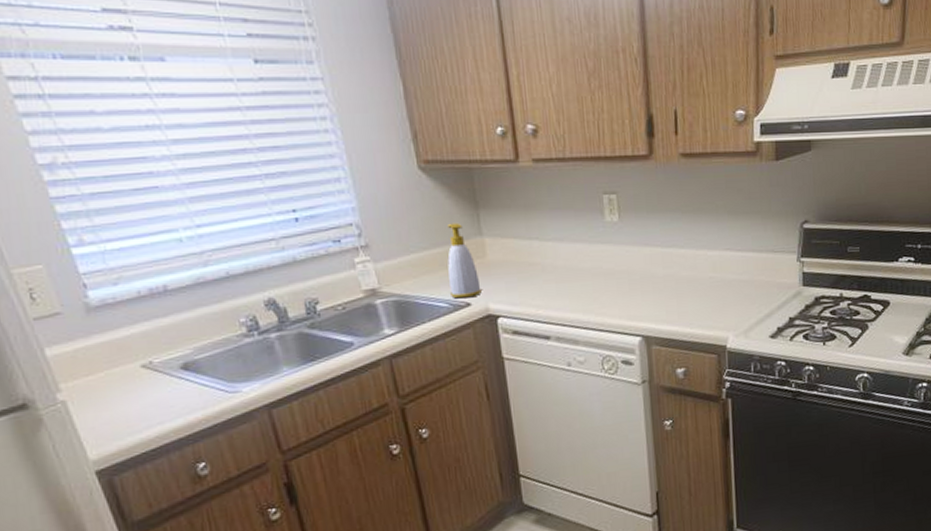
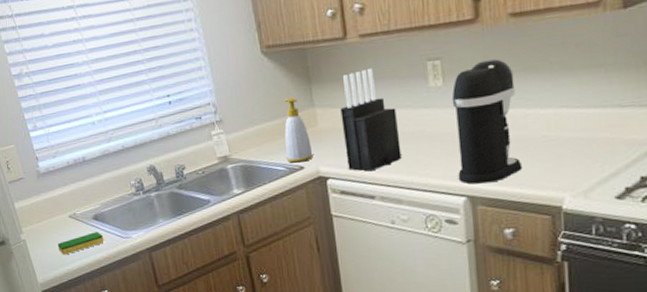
dish sponge: none [122,386,199,420] -> present [57,232,104,255]
knife block: none [512,198,578,310] -> present [340,69,402,172]
coffee maker: none [627,197,693,324] -> present [452,58,523,184]

